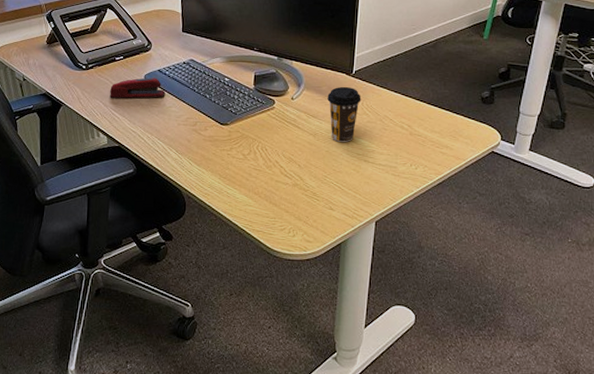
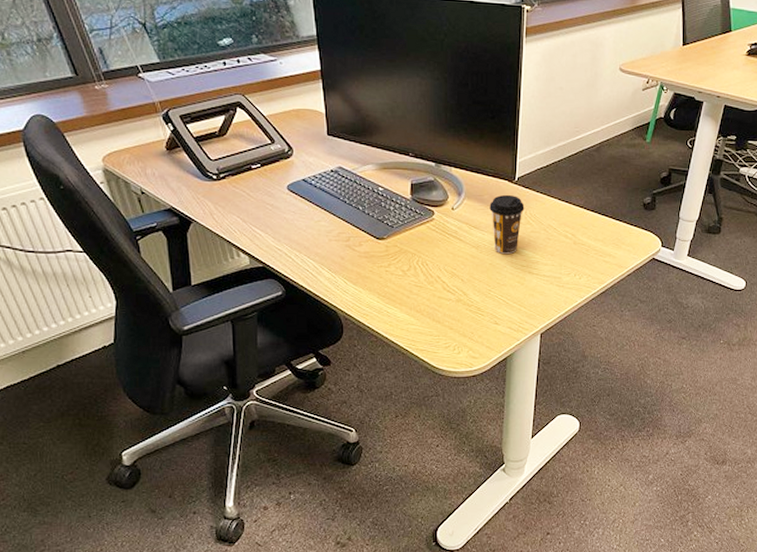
stapler: present [110,77,166,99] -> none [248,188,313,213]

